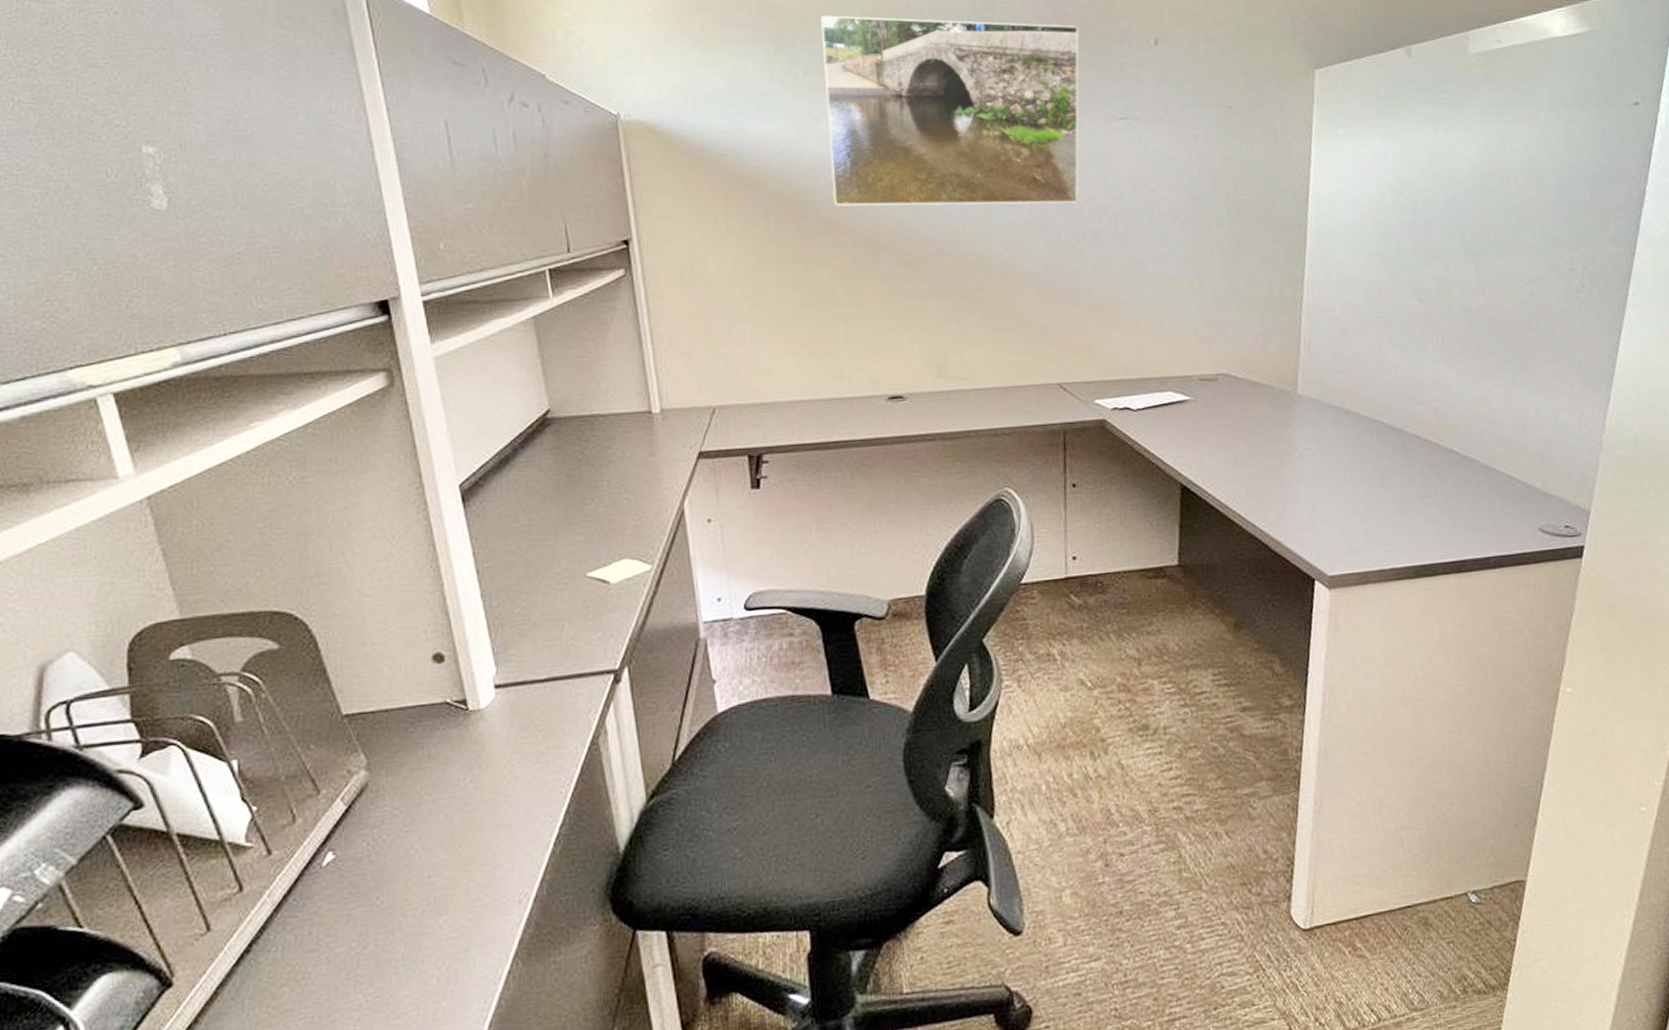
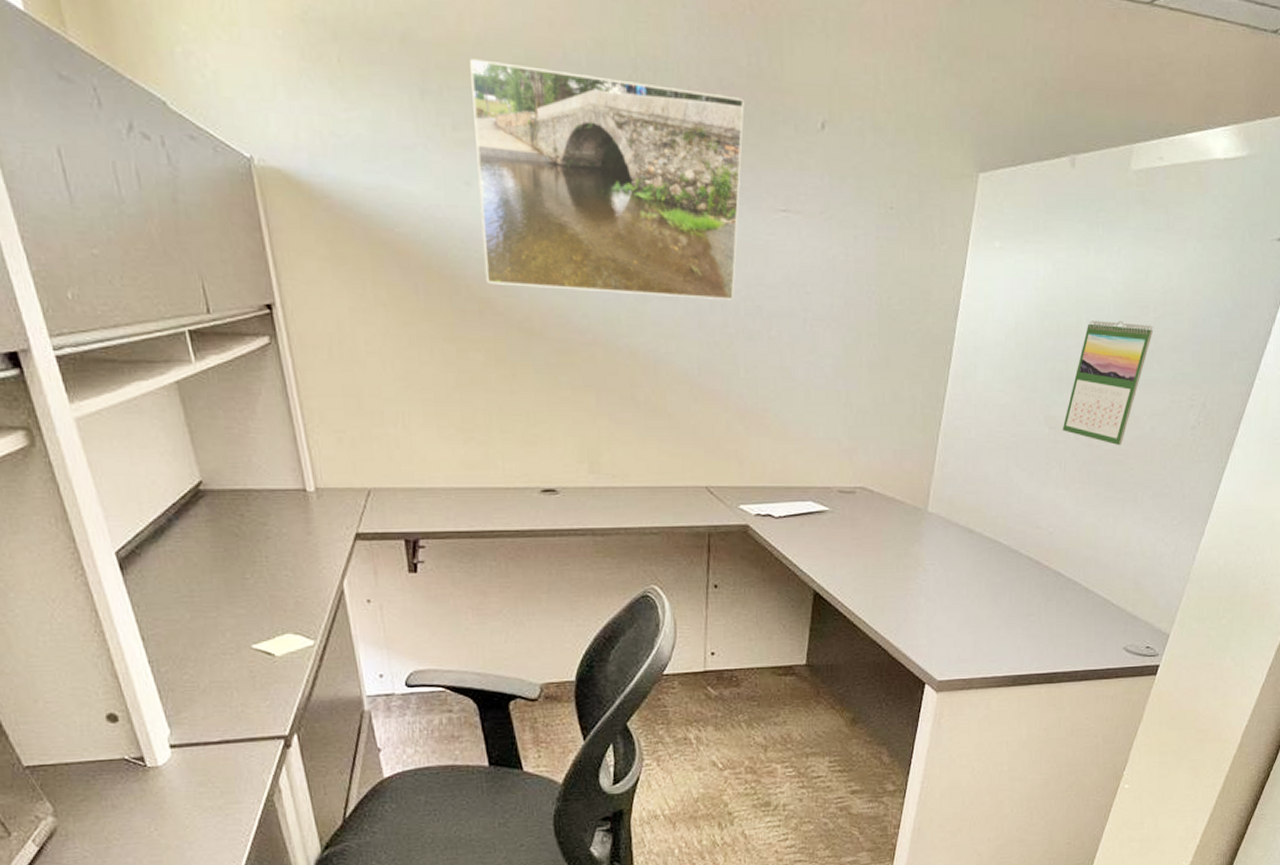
calendar: none [1433,192,1518,315] -> present [1062,320,1154,446]

